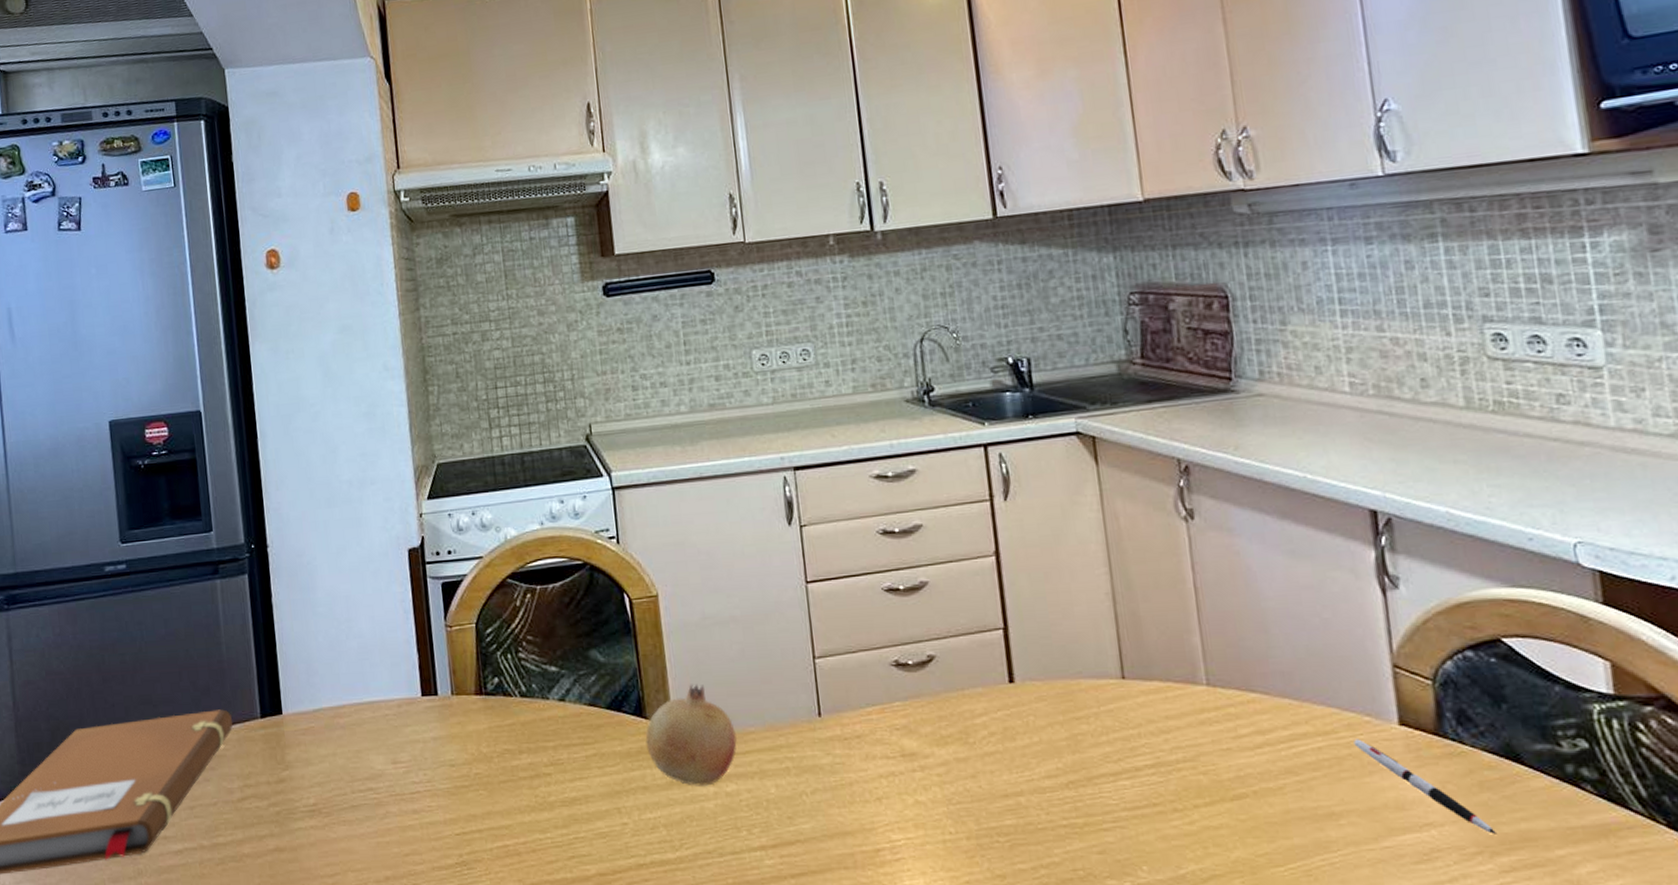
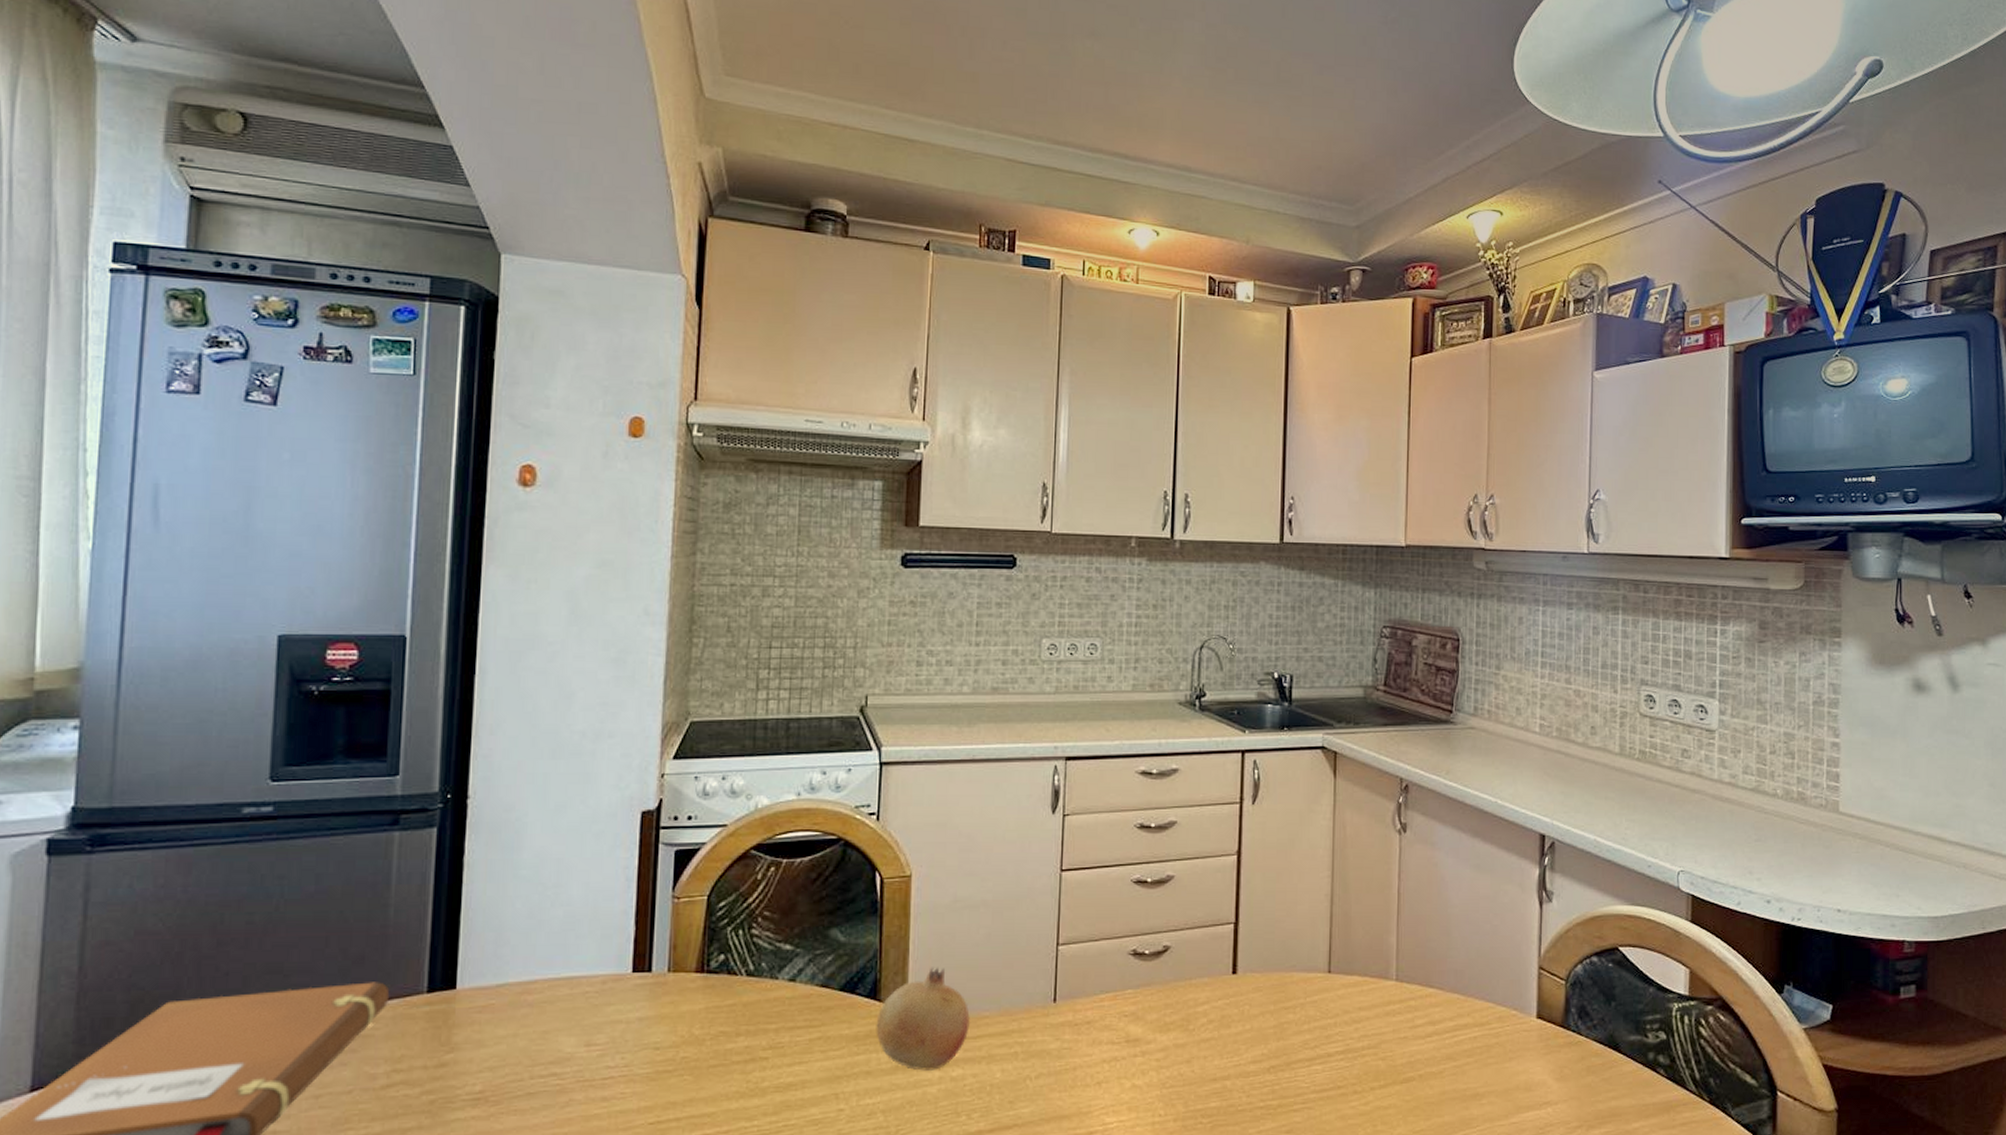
pen: present [1353,739,1497,834] -> none [1501,1030,1594,1111]

